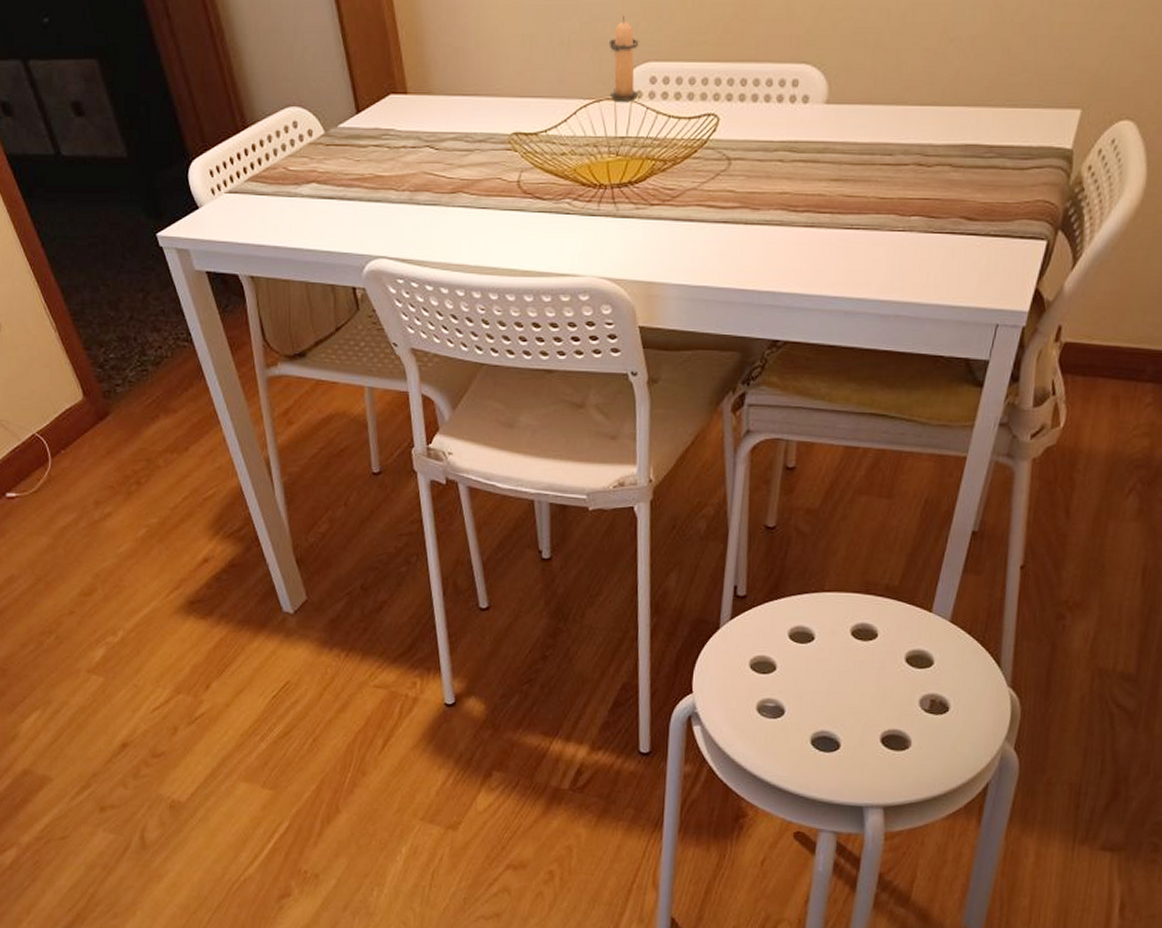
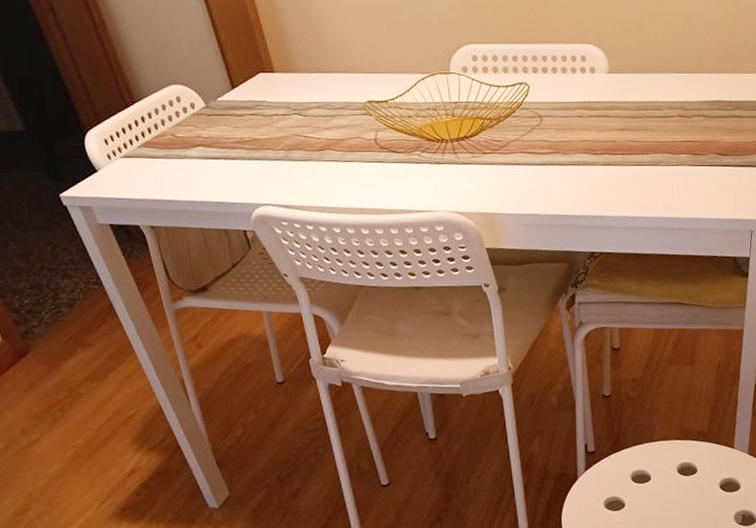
candle: present [608,15,639,103] -> none [436,9,464,76]

